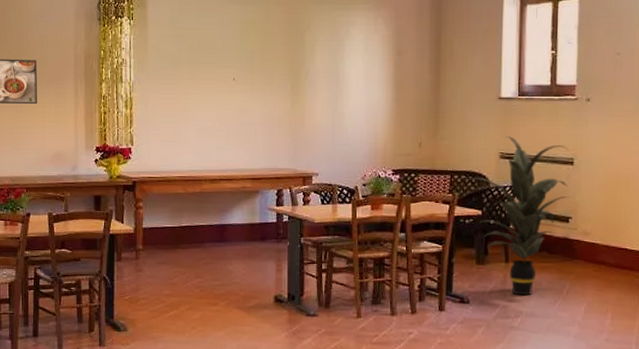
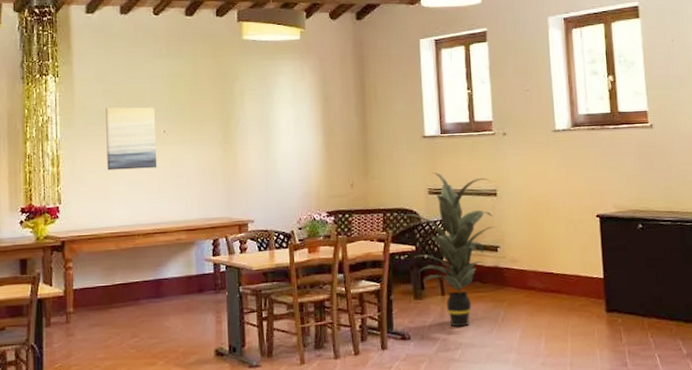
wall art: none [178,53,226,116] -> present [106,107,157,170]

